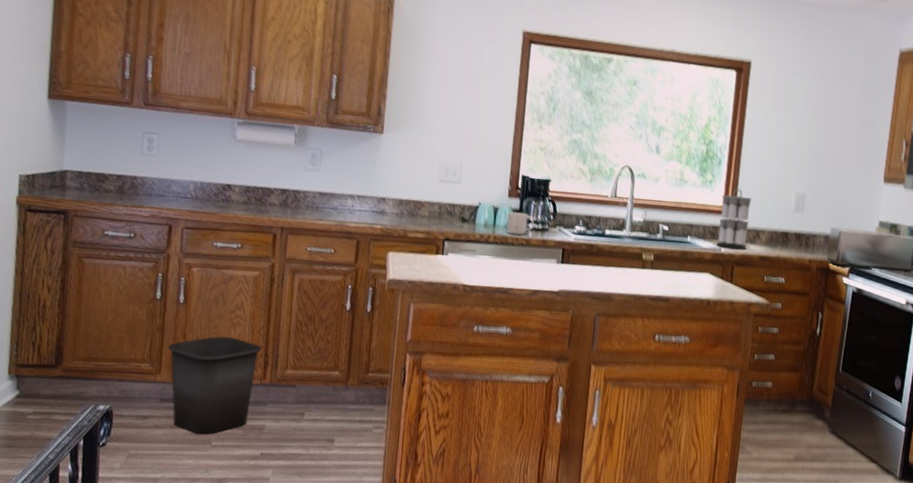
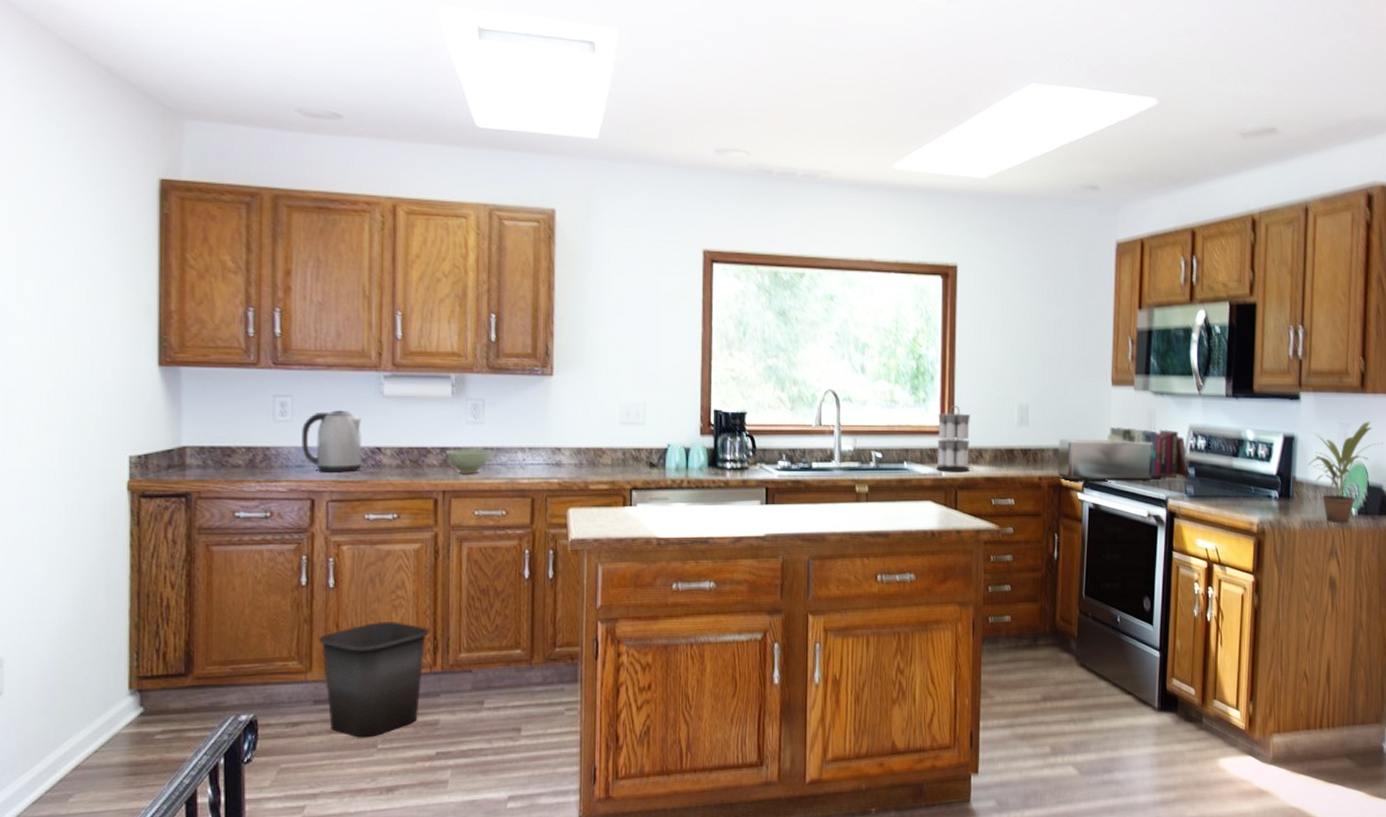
kettle: none [163,149,216,204] -> present [300,410,362,473]
bowl: none [286,191,326,214] -> present [446,448,492,473]
mug: present [506,212,535,235] -> none [701,451,732,476]

